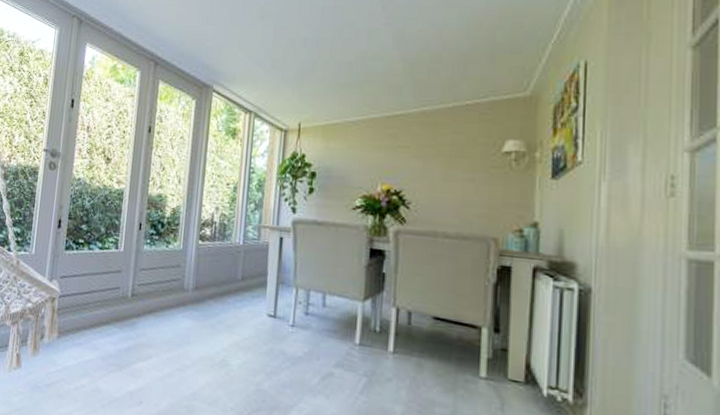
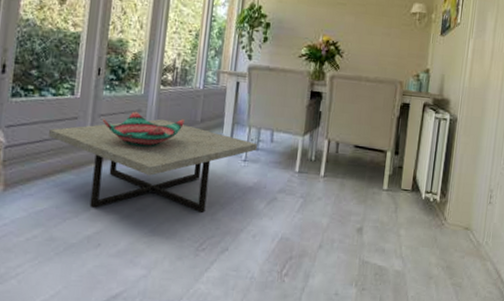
coffee table: none [96,275,308,381] -> present [49,119,258,212]
decorative bowl: none [143,266,224,305] -> present [102,111,184,148]

